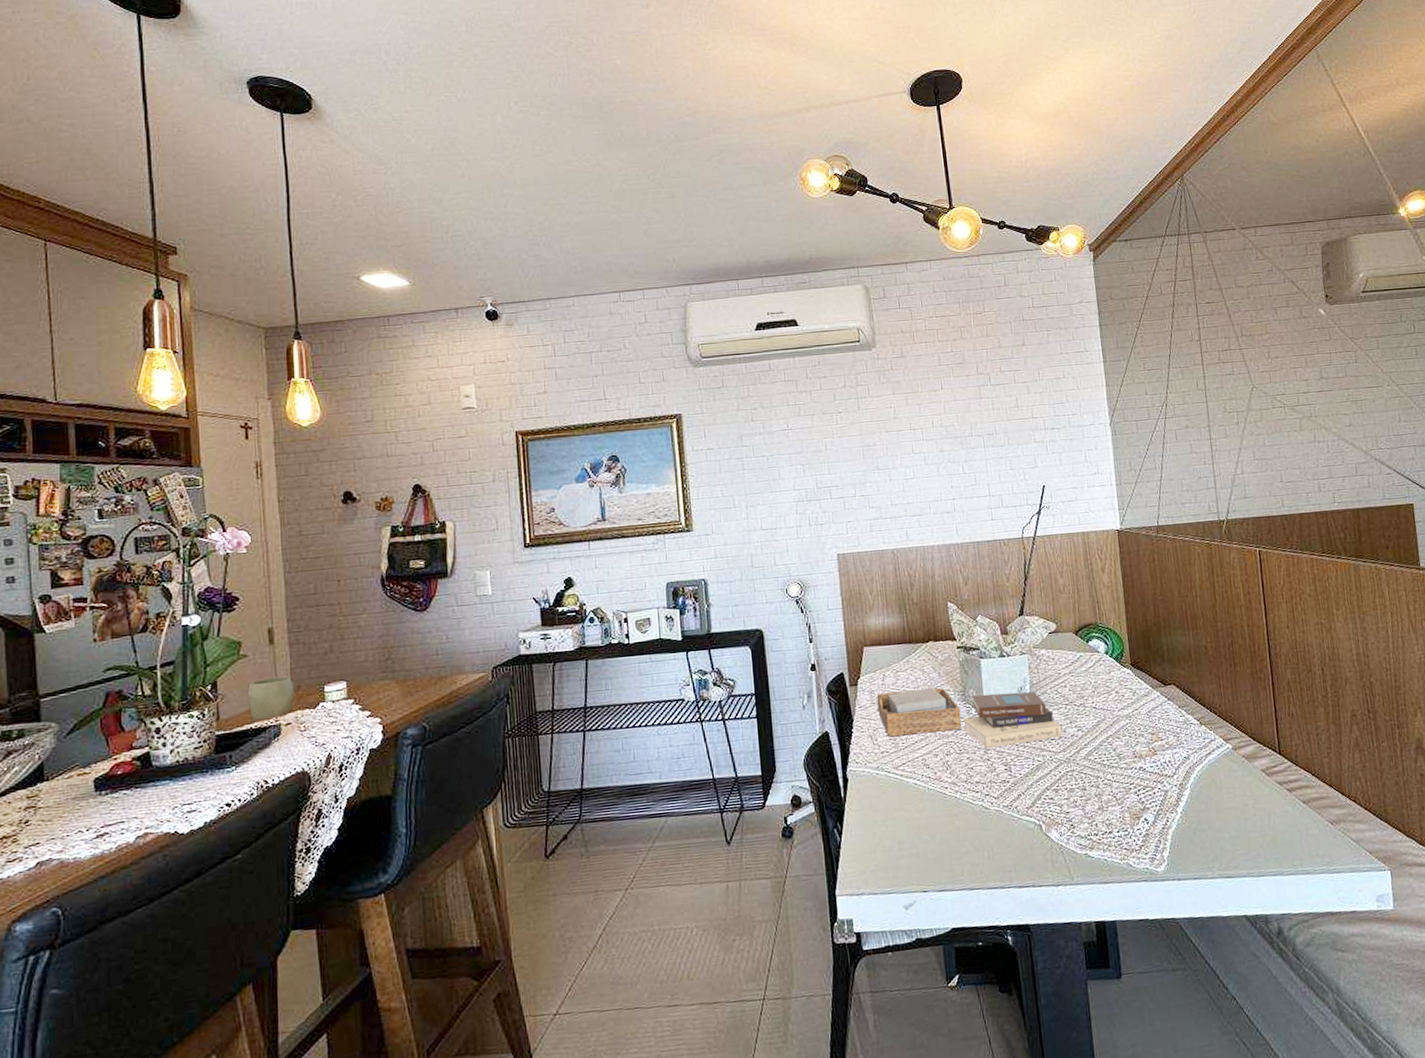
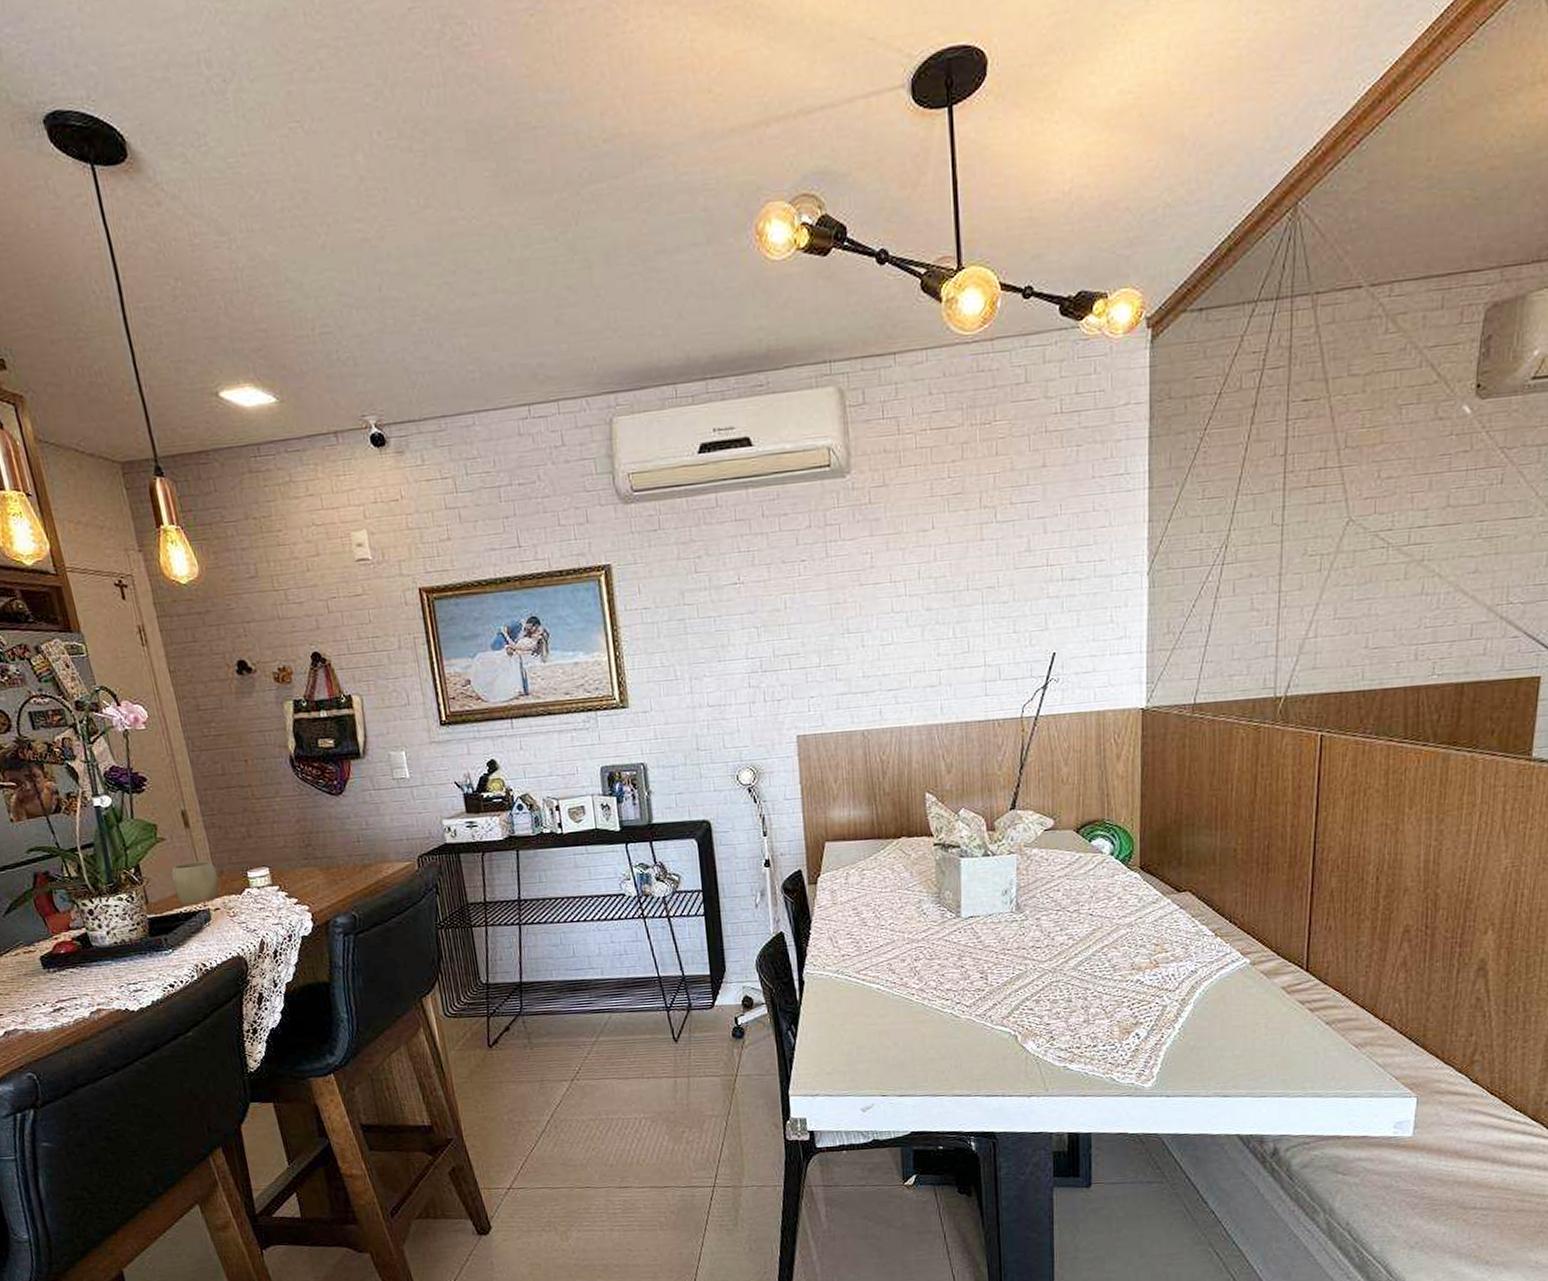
napkin holder: present [876,687,962,737] -> none [838,888,934,940]
books: present [963,691,1063,749] -> none [936,895,1050,956]

